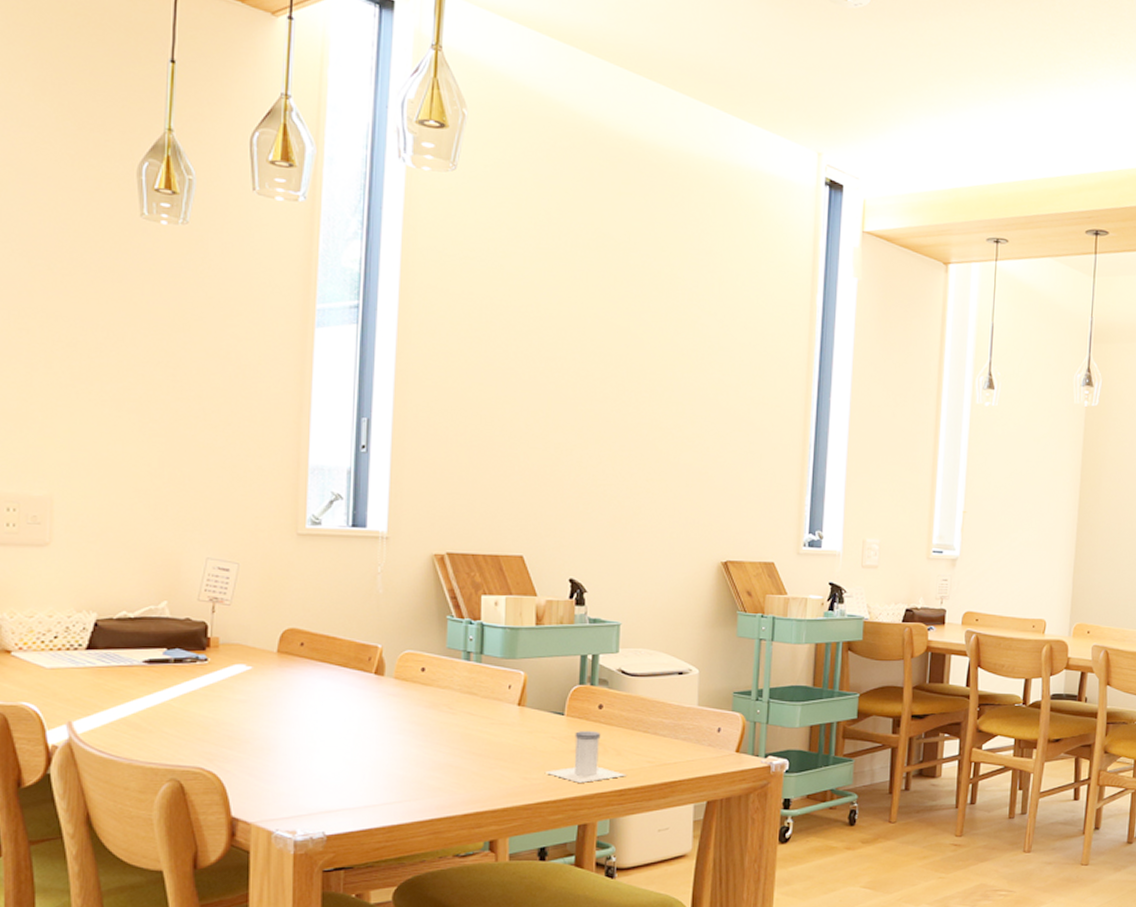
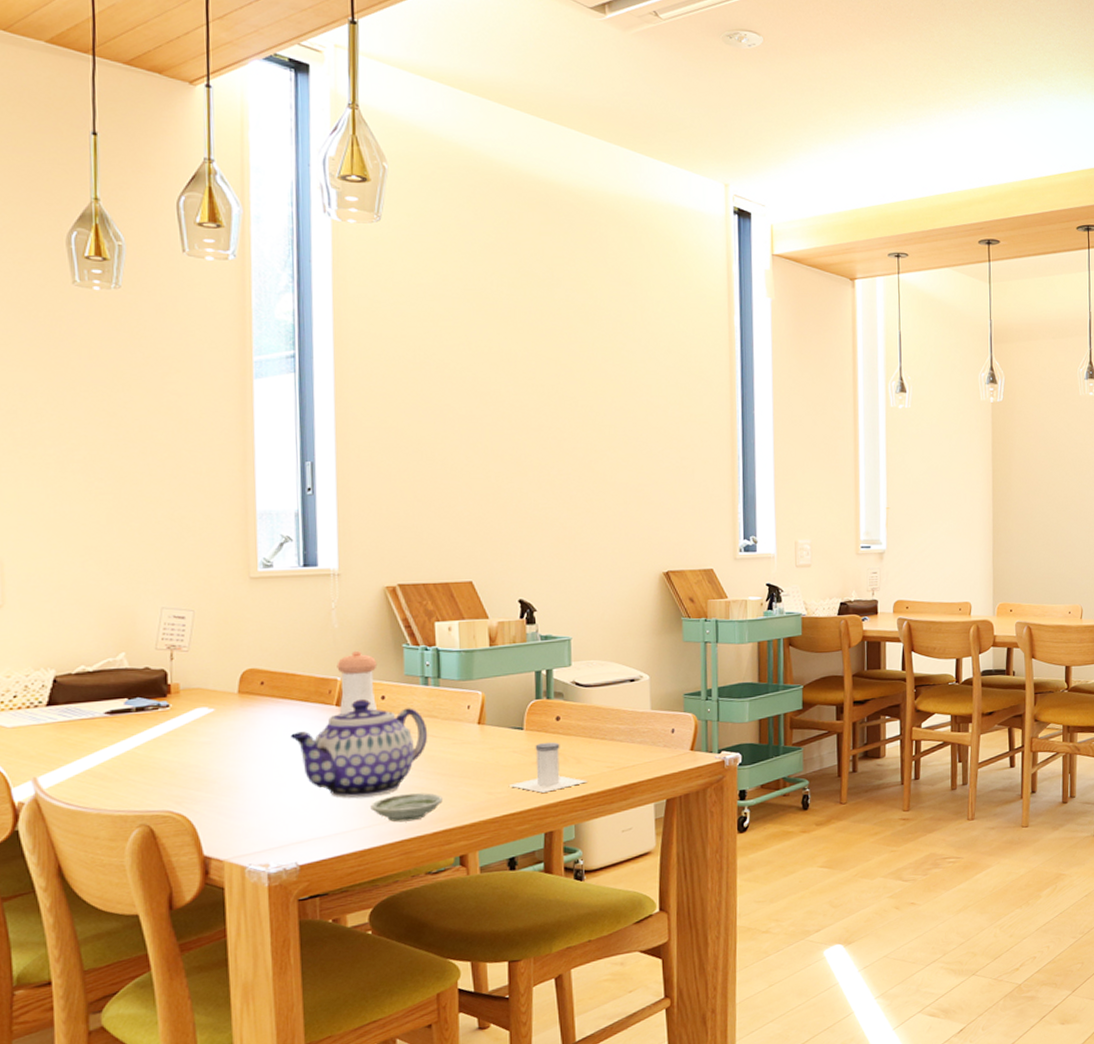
teapot: none [327,670,466,772] -> present [291,699,428,798]
pepper shaker: none [377,618,420,684] -> present [337,650,378,715]
saucer: none [402,772,476,800] -> present [370,793,443,823]

